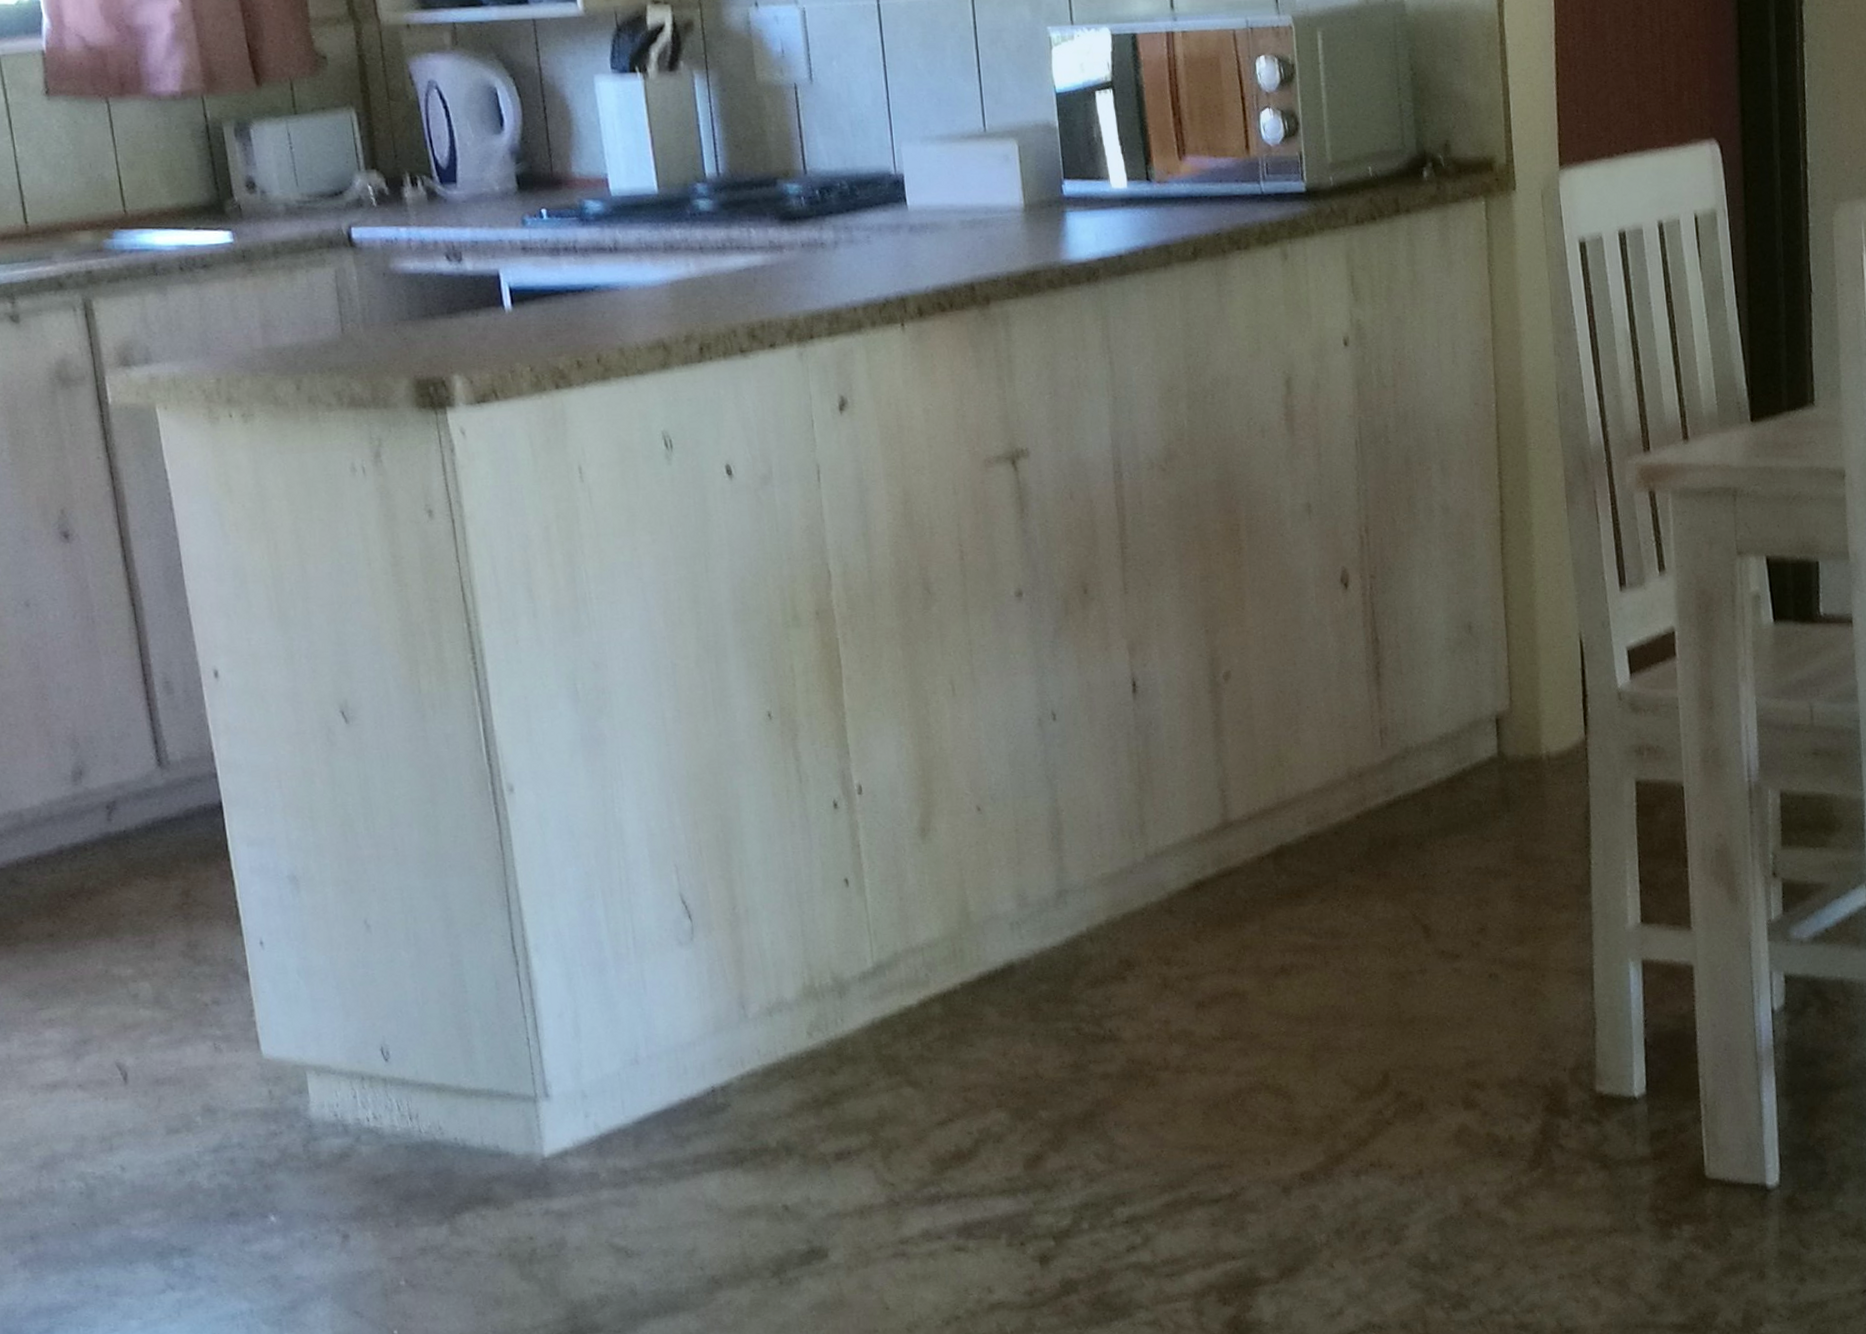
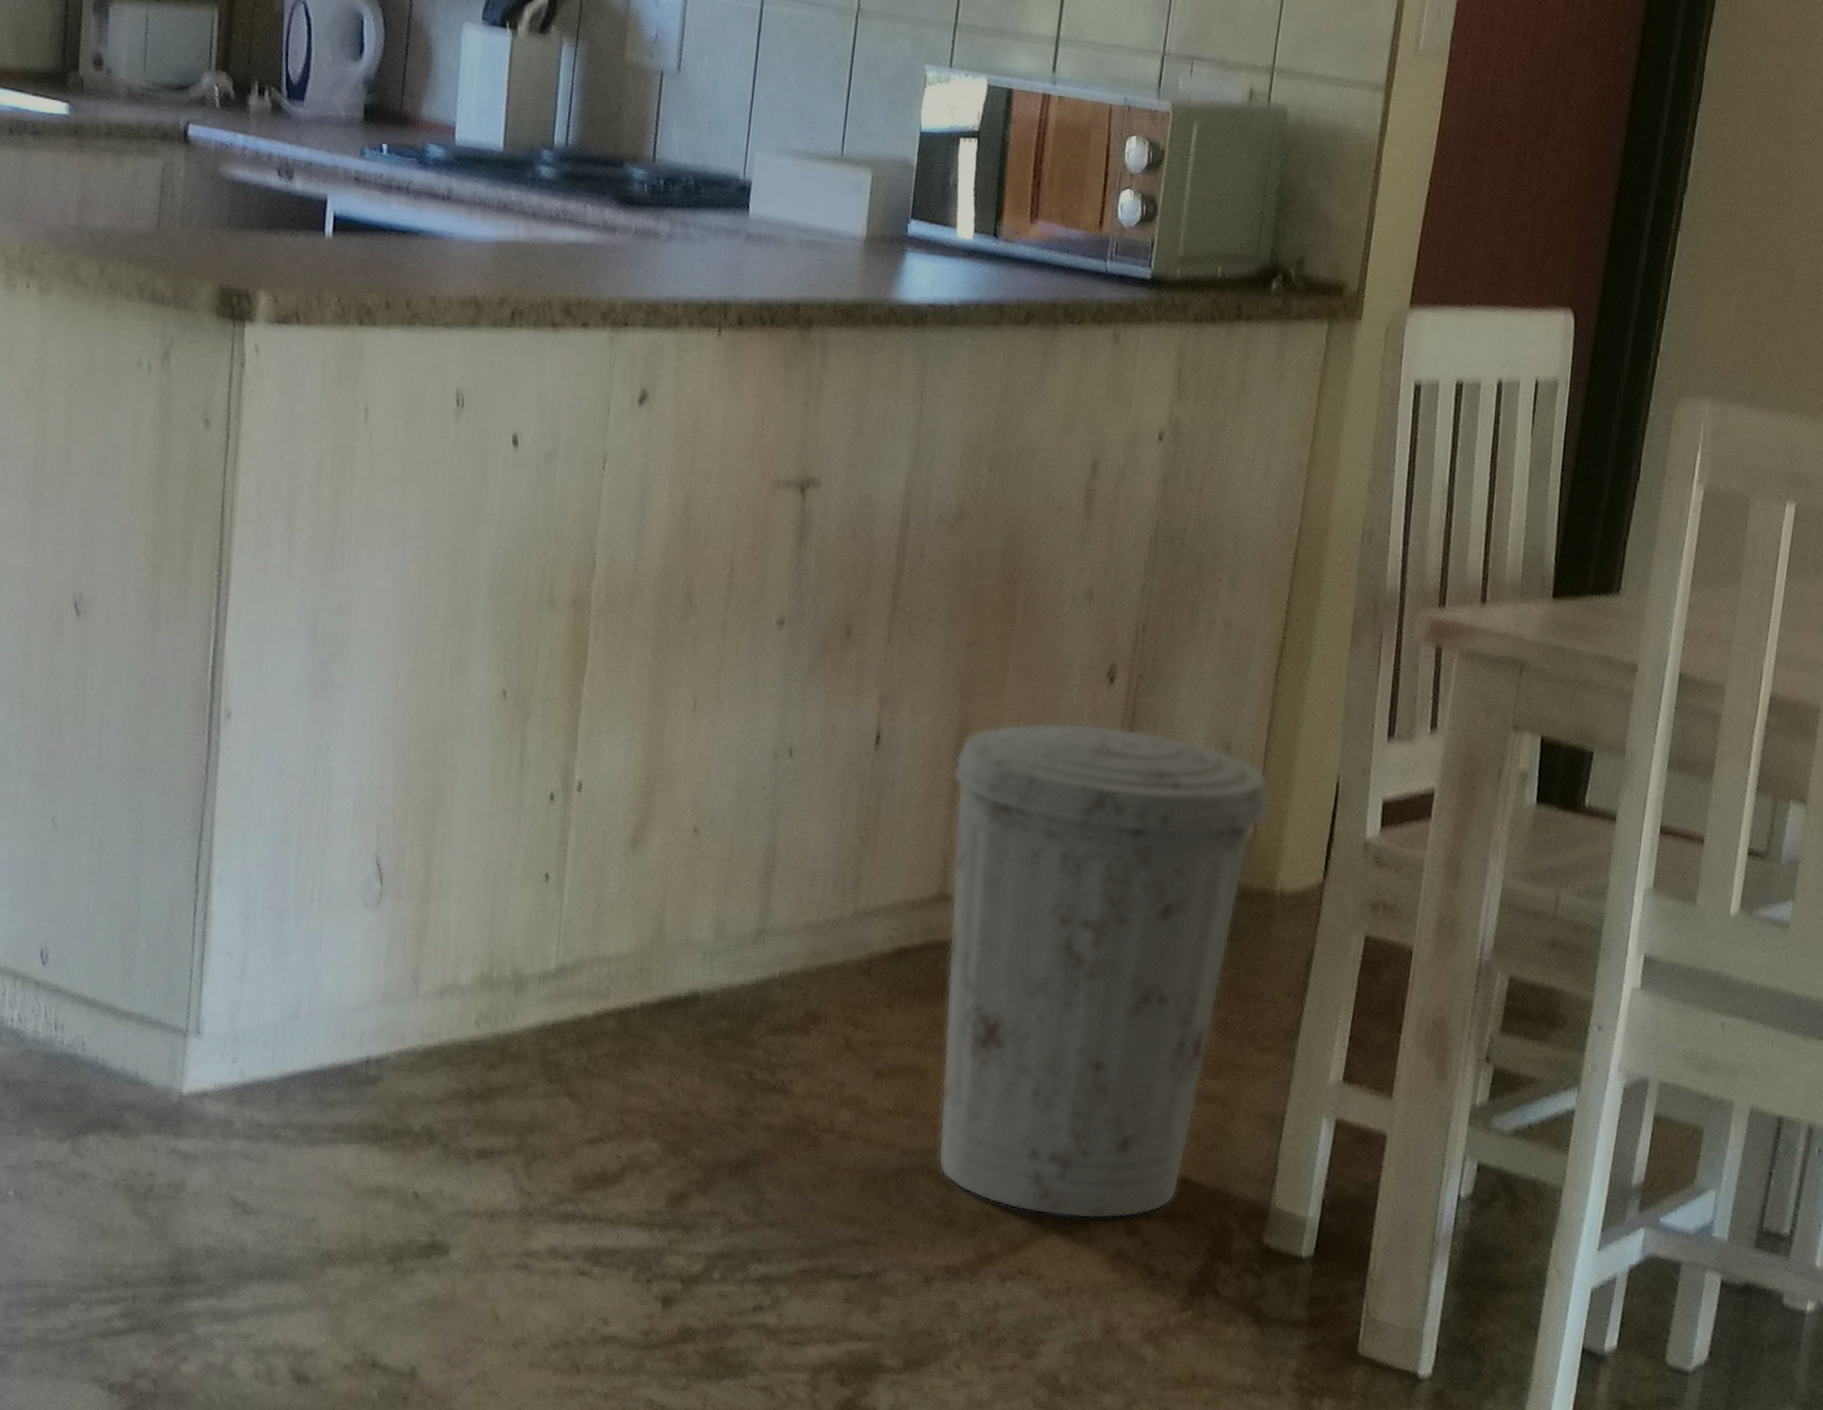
trash can: none [1212,628,1521,1107] -> present [938,723,1271,1220]

